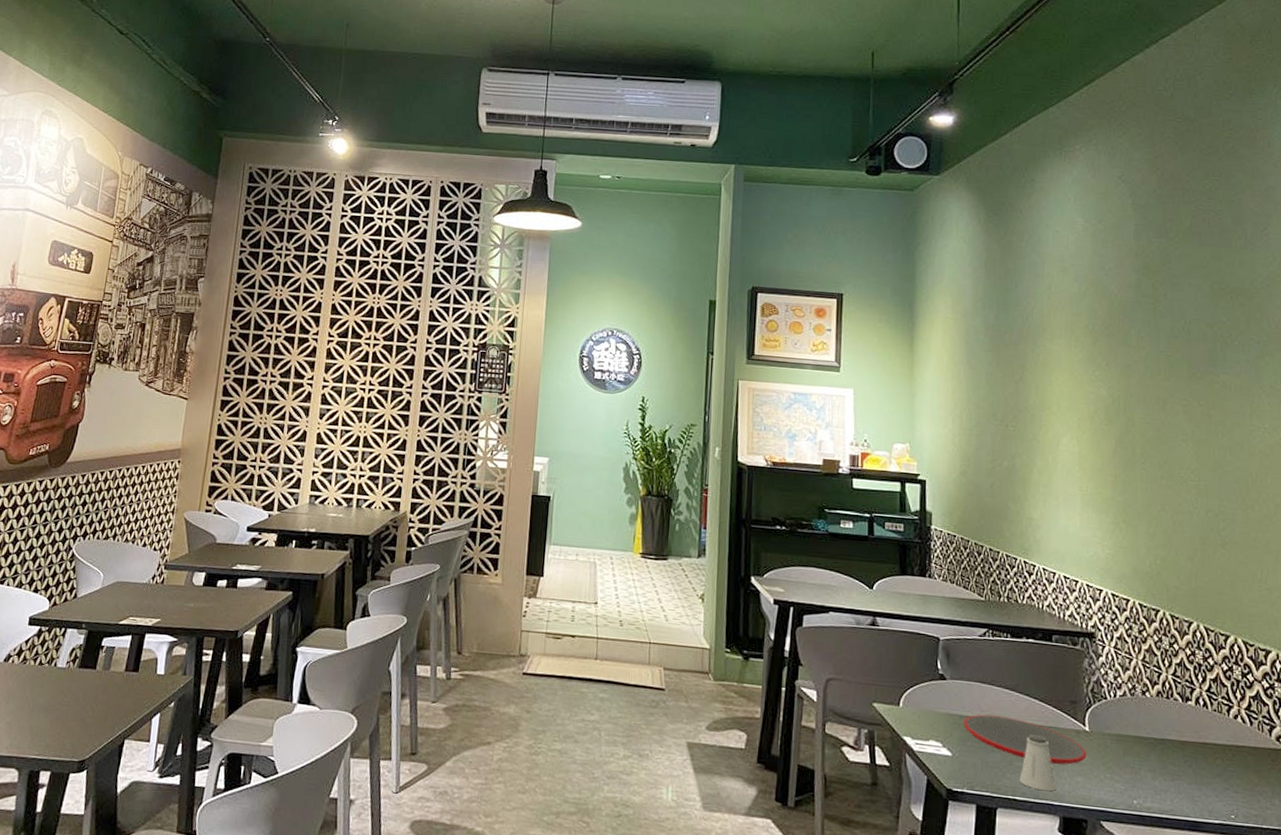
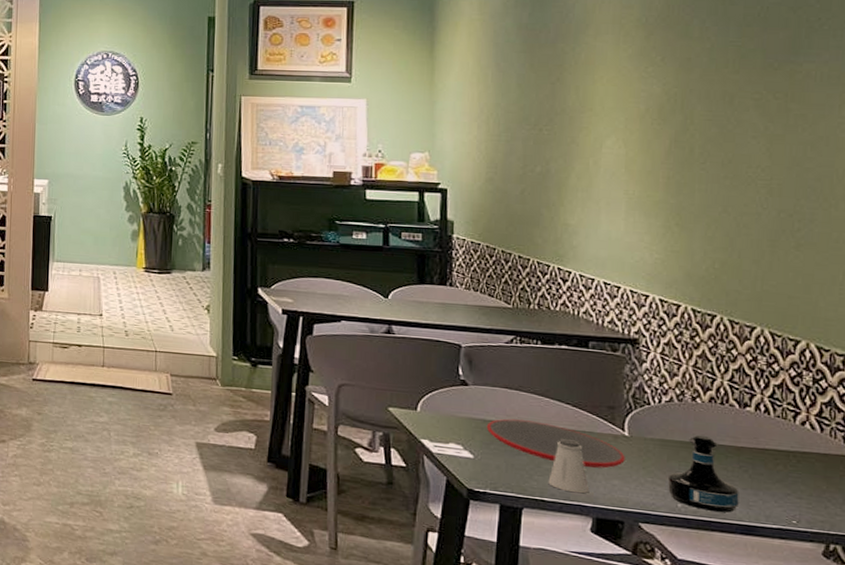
tequila bottle: none [1125,729,1186,809] -> present [668,434,739,513]

